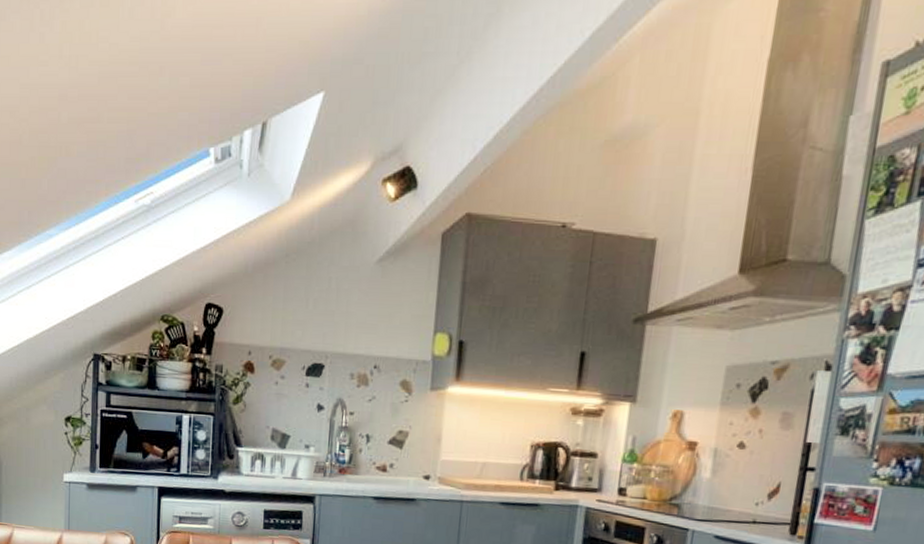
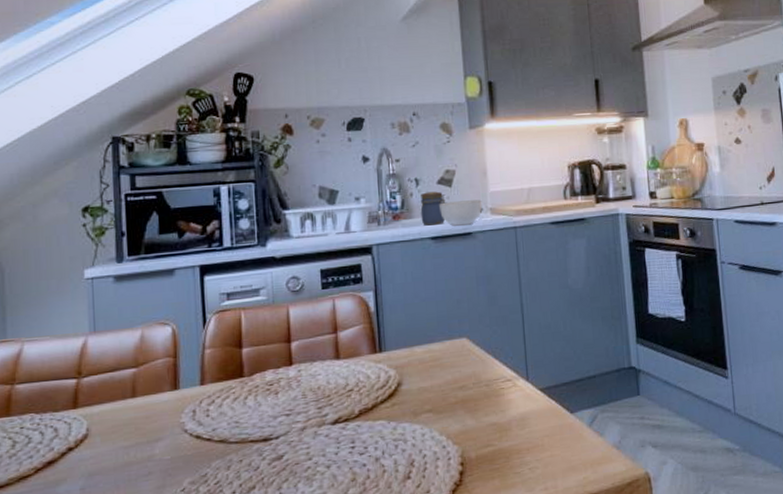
jar: none [366,450,395,486] -> present [420,191,446,226]
bowl: none [386,463,432,491] -> present [438,199,482,226]

